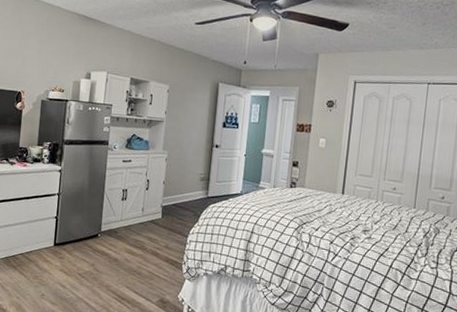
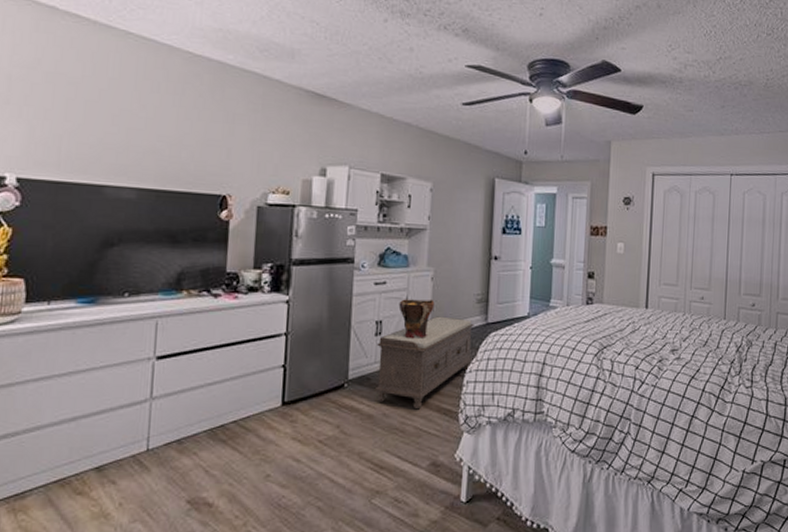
bench: none [120,188,197,259] -> present [374,316,474,410]
decorative urn: none [140,174,167,205] -> present [398,299,435,339]

